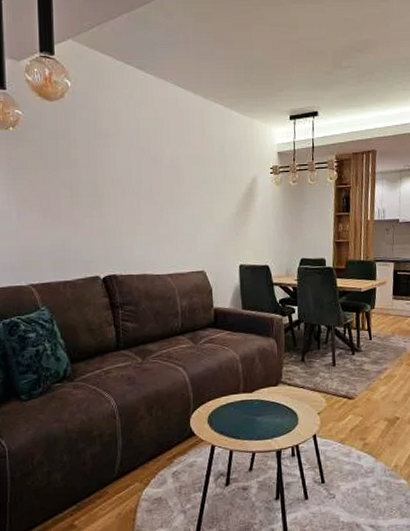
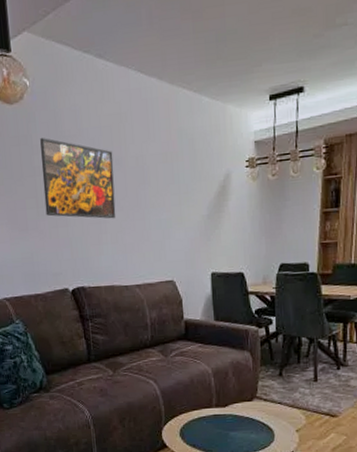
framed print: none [78,134,151,212] -> present [40,138,116,219]

